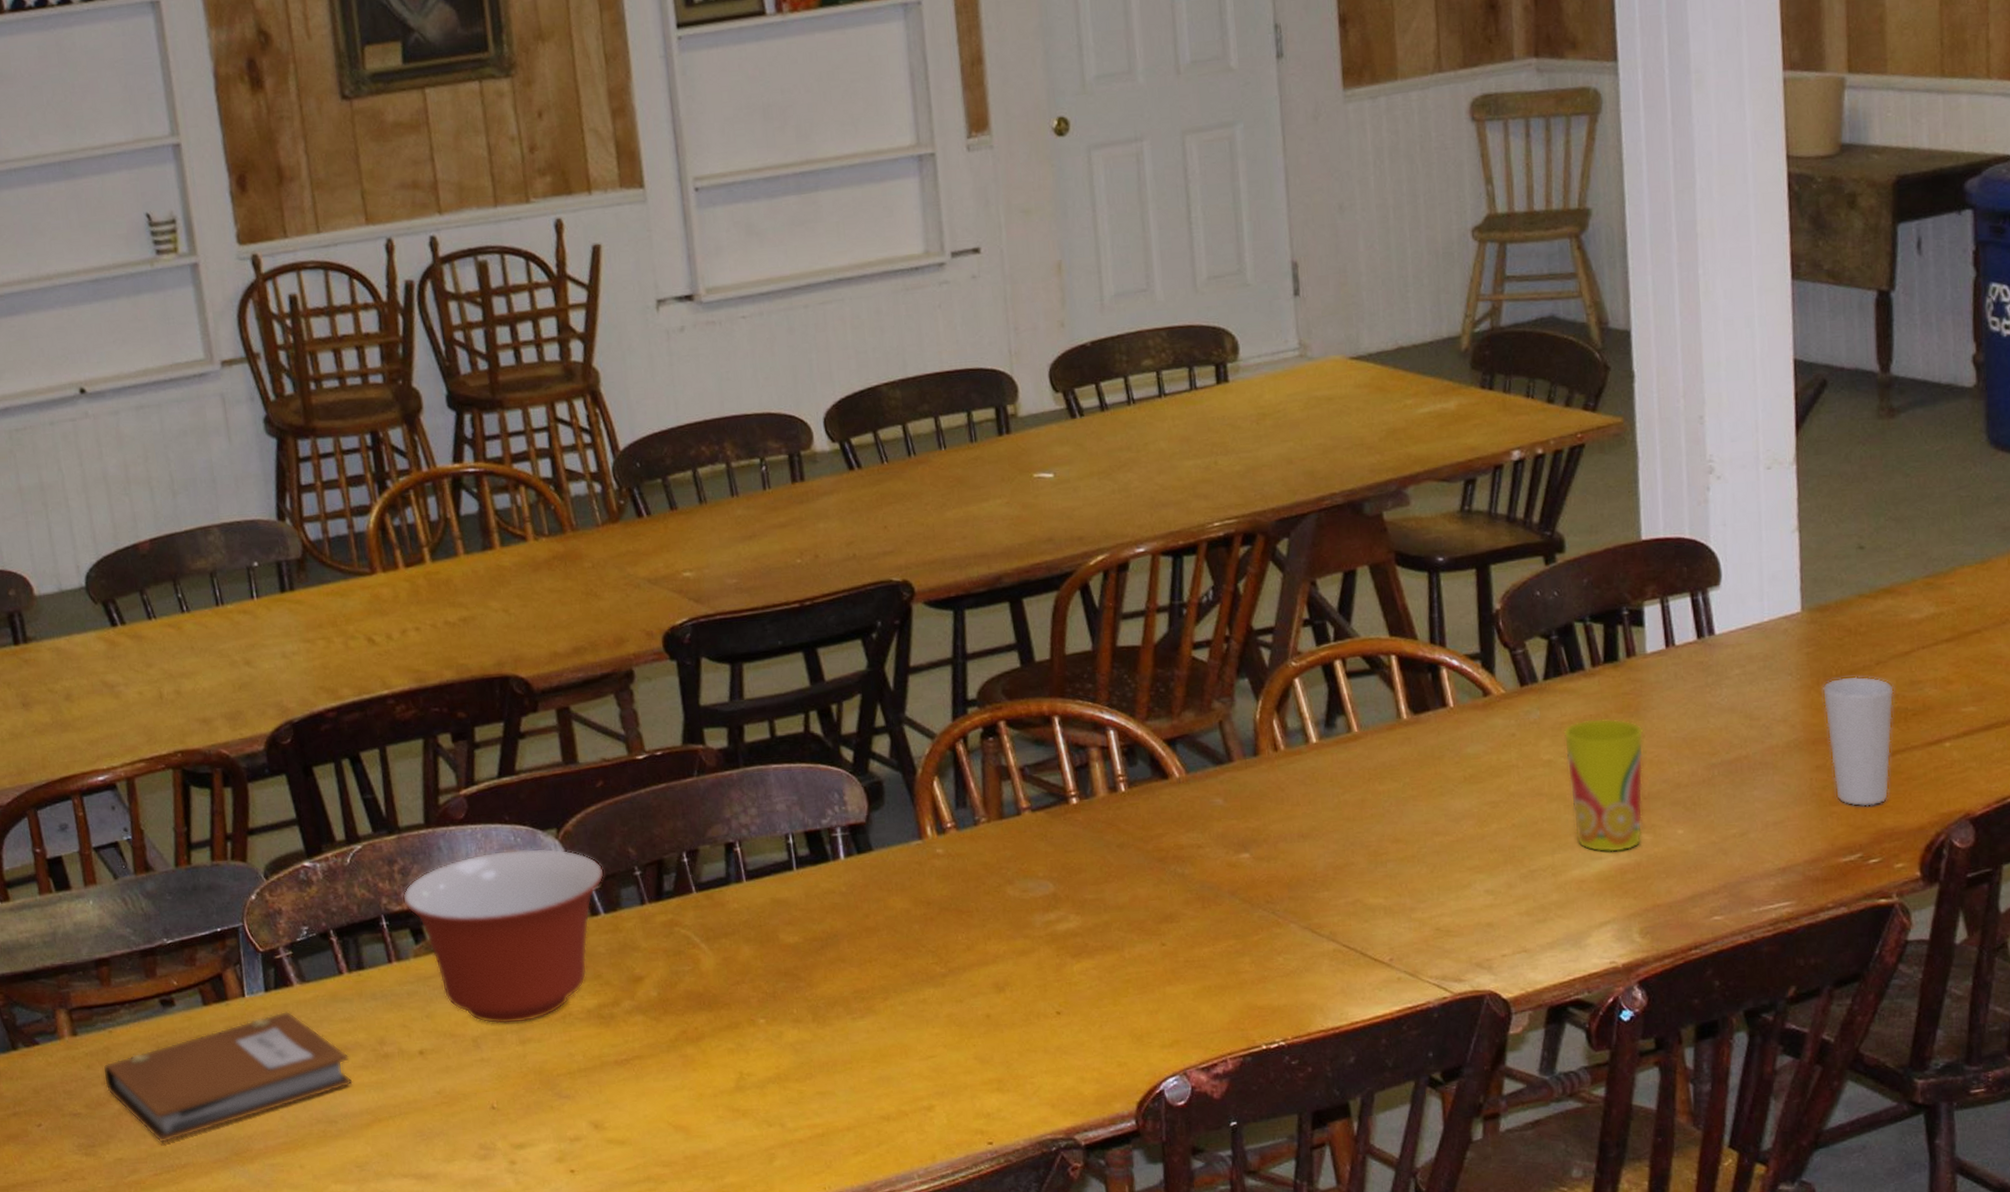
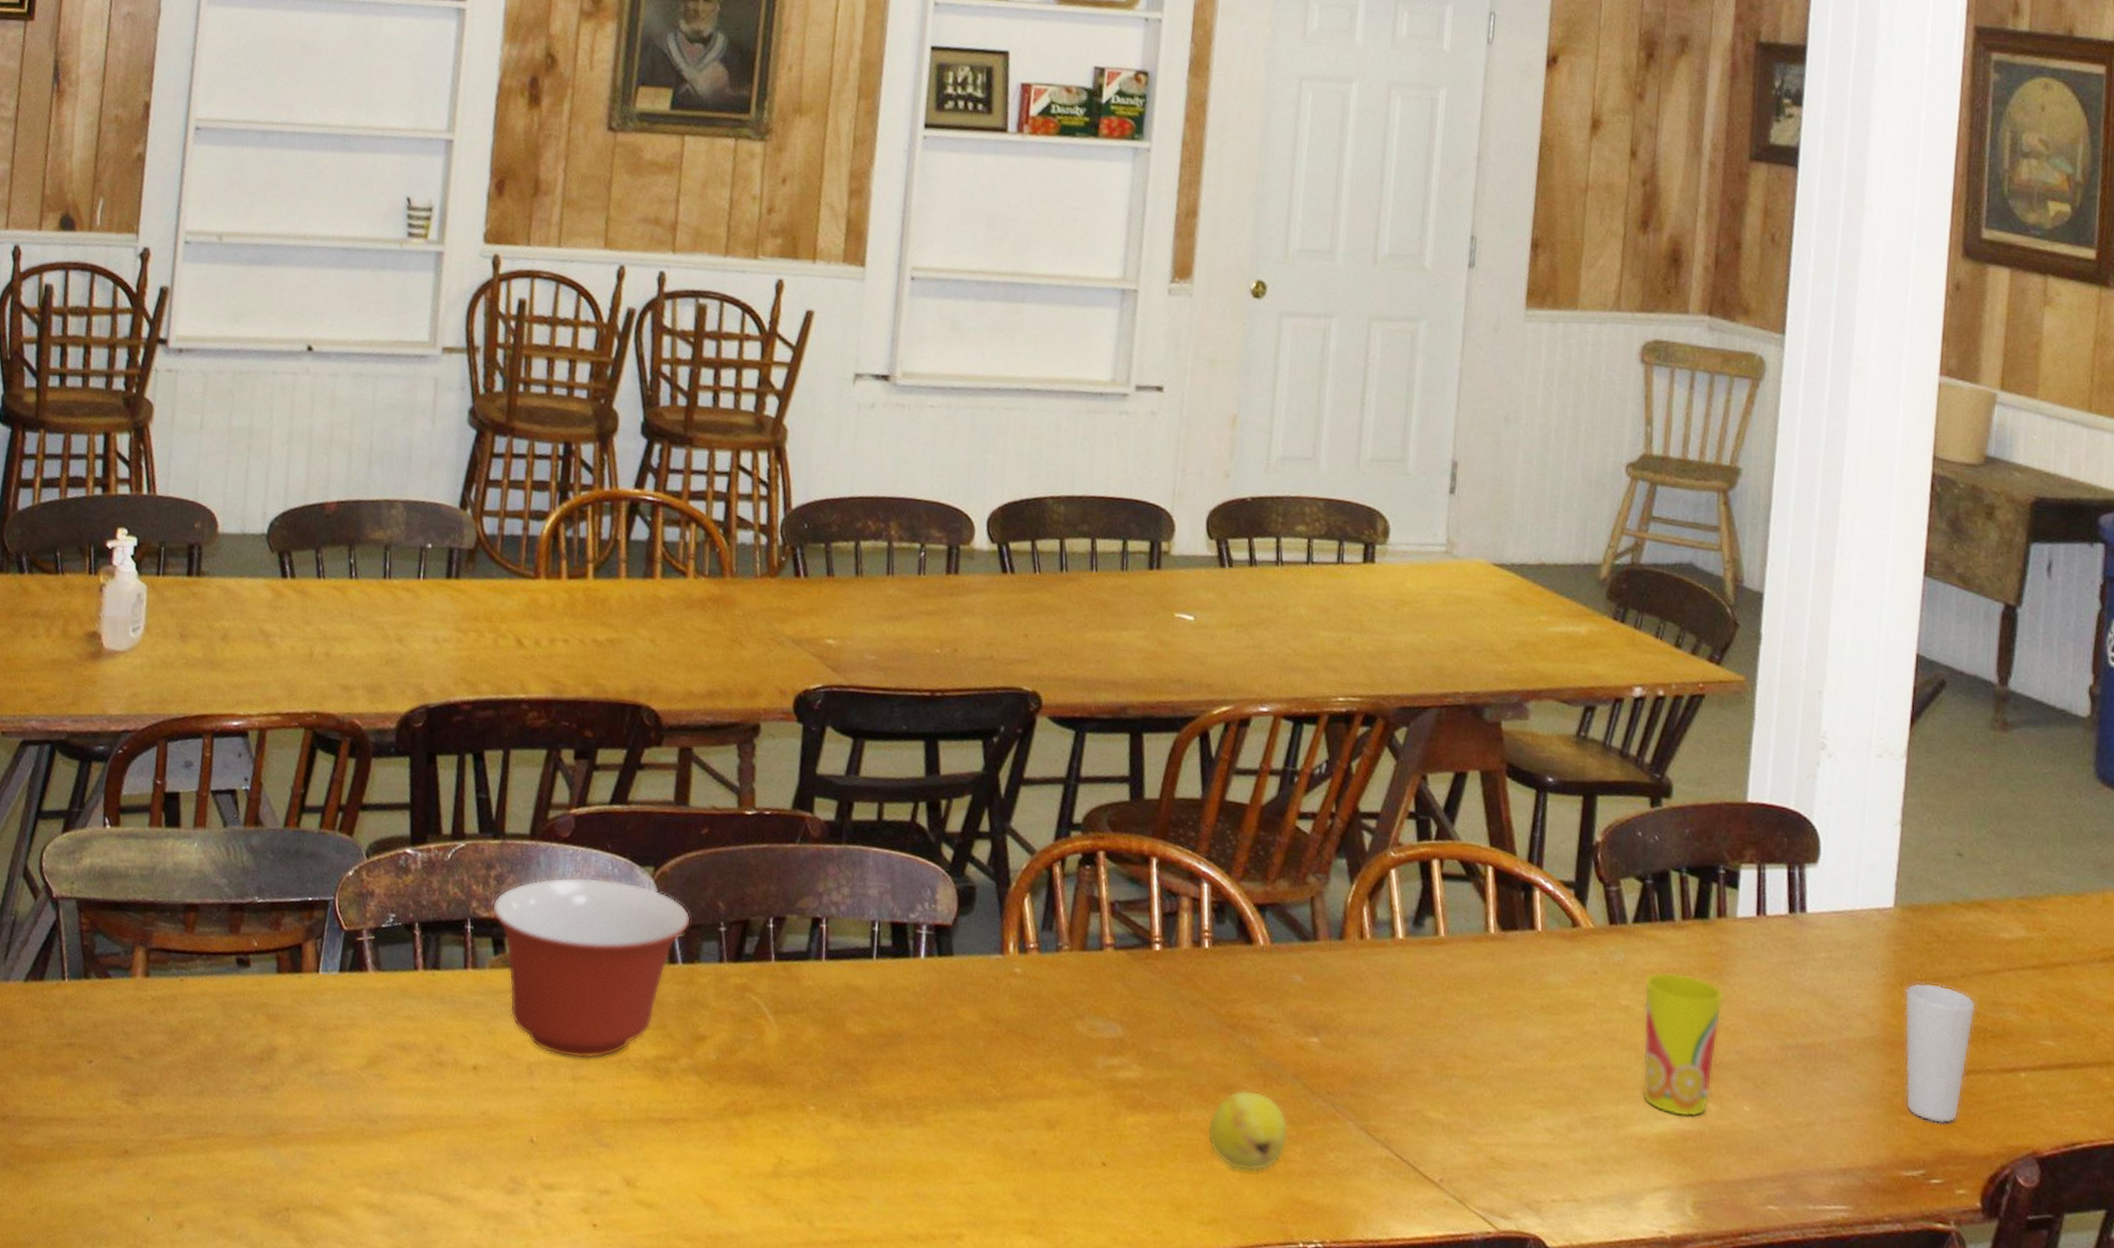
notebook: present [102,1011,353,1143] -> none [163,995,405,1107]
fruit: none [1154,915,1235,991] -> present [1207,1090,1289,1172]

